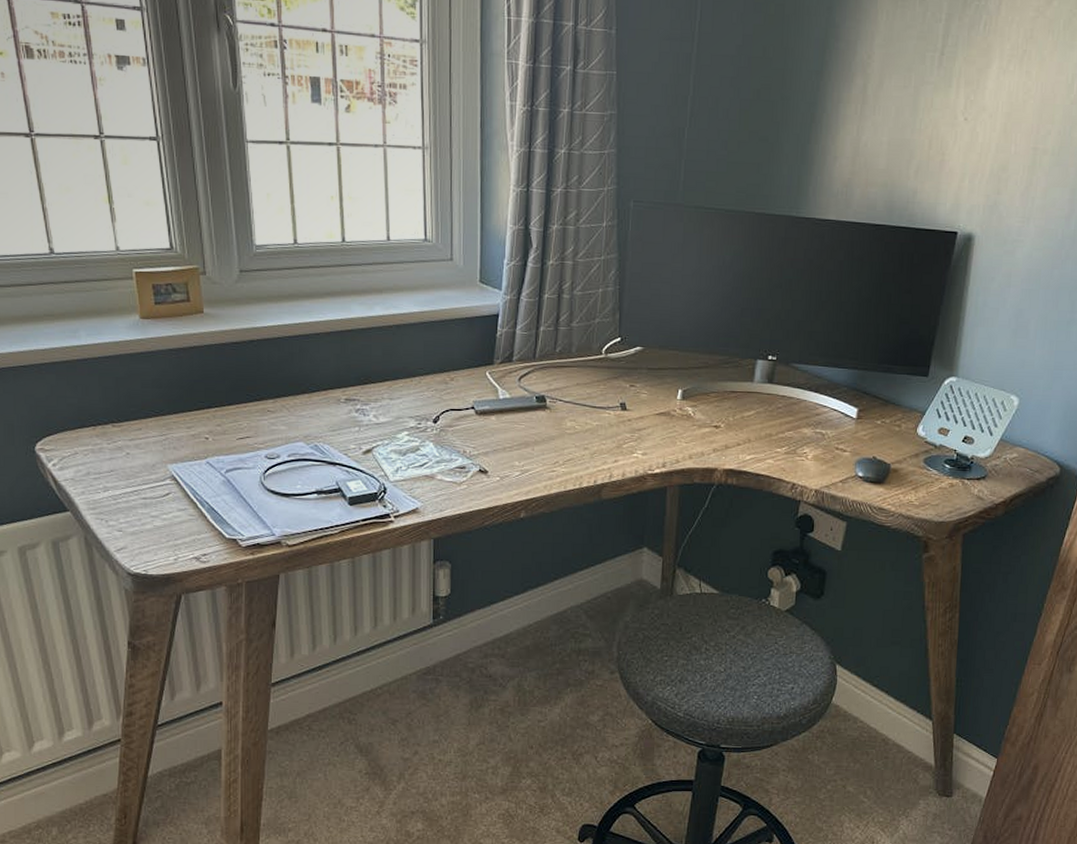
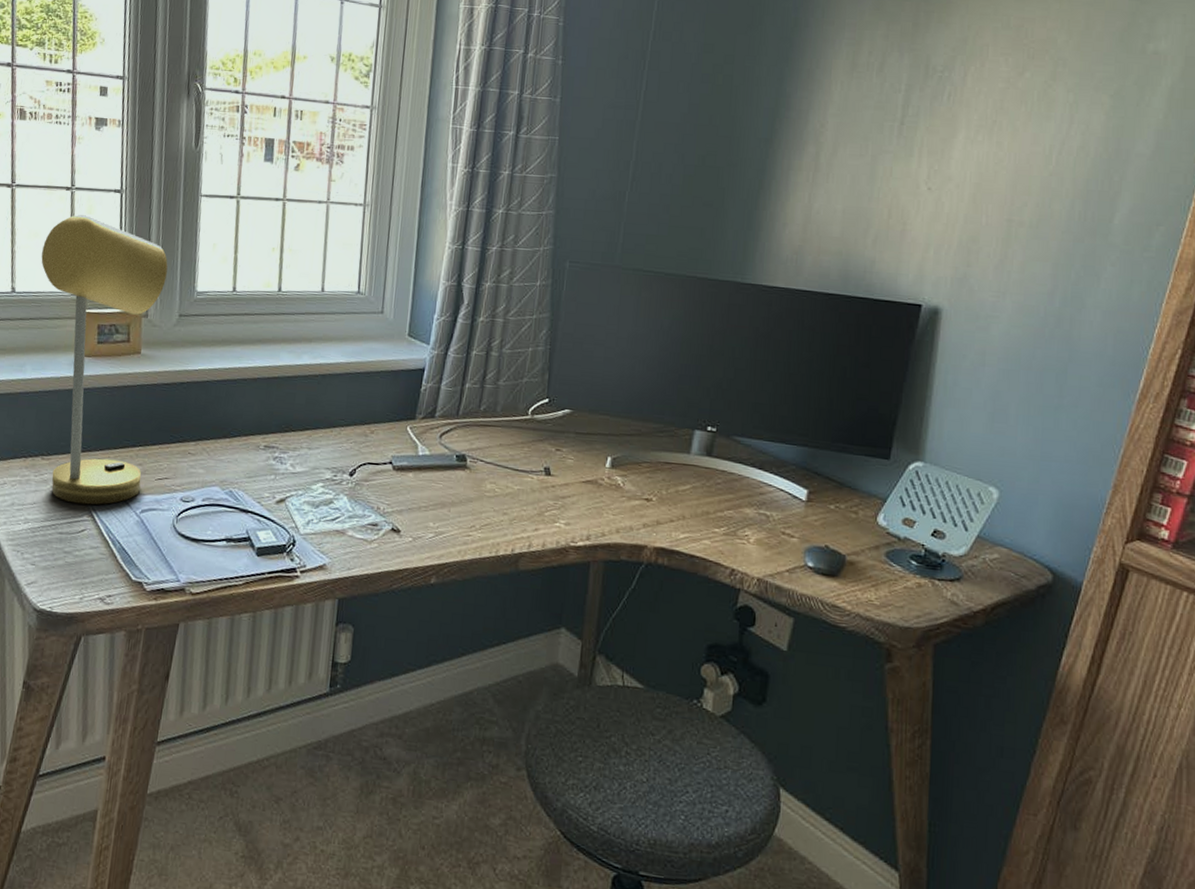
desk lamp: none [77,166,222,469] -> present [41,214,168,505]

